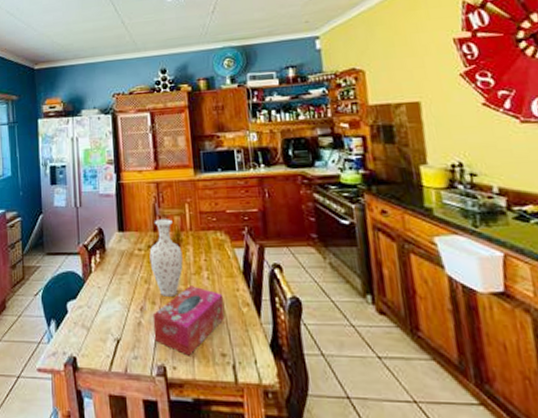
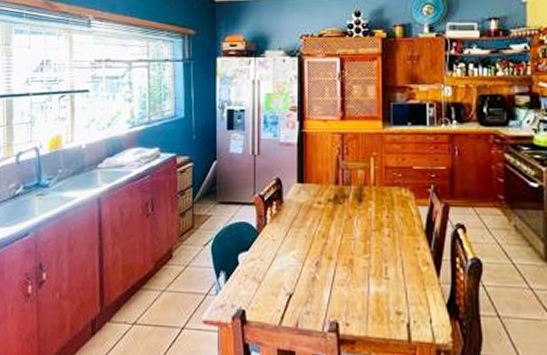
vase: present [149,219,183,297] -> none [329,172,364,253]
tissue box: present [152,286,224,356] -> none [328,242,403,313]

